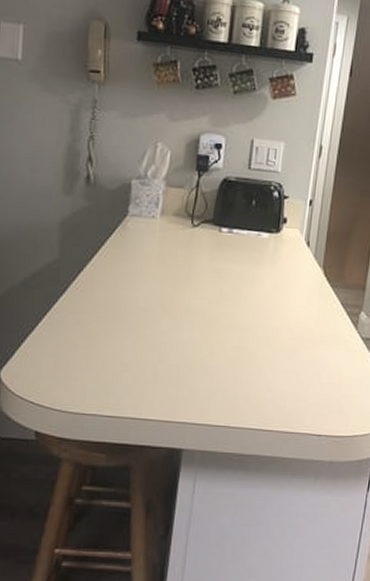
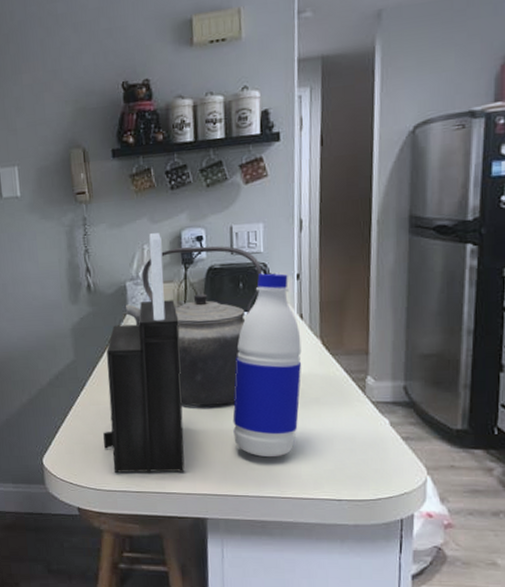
knife block: none [77,131,184,398] -> present [103,233,185,474]
kettle: none [126,152,277,328] -> present [125,246,263,407]
water bottle: none [223,194,305,387] -> present [232,273,302,458]

